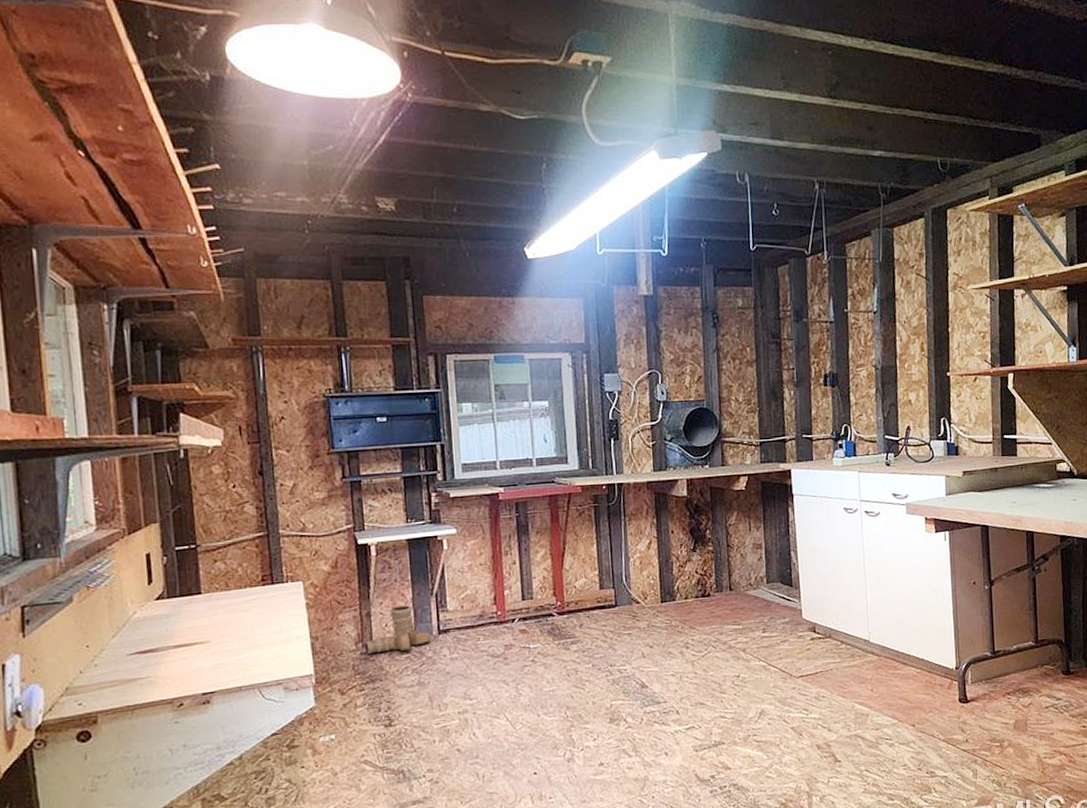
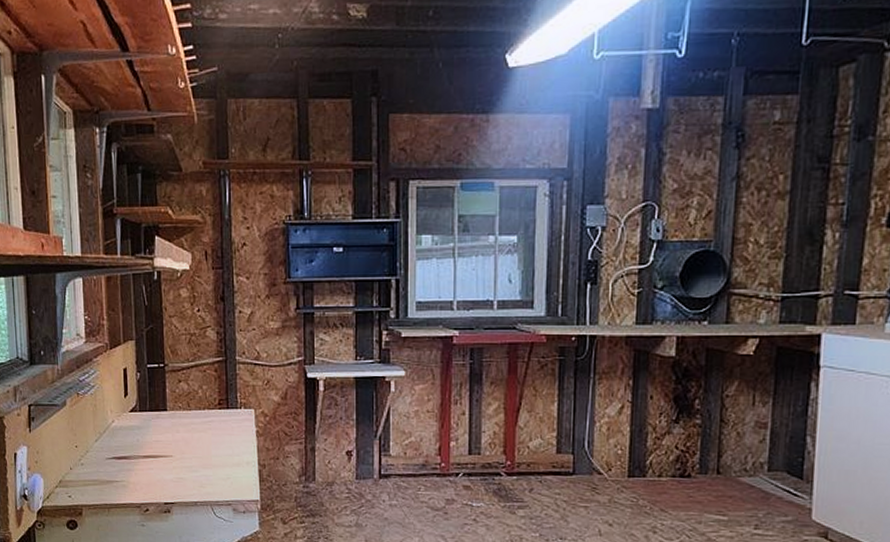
boots: present [364,605,432,655] -> none [307,445,372,490]

